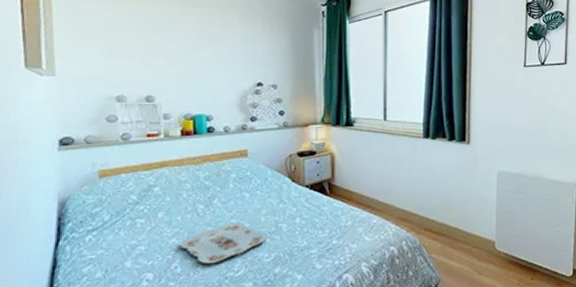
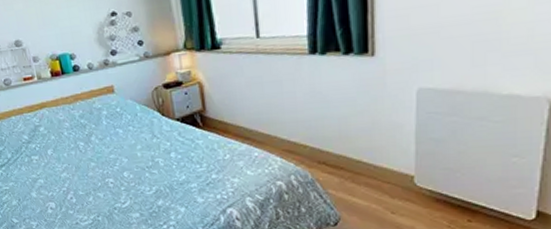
serving tray: present [180,222,267,264] -> none [70,157,146,196]

